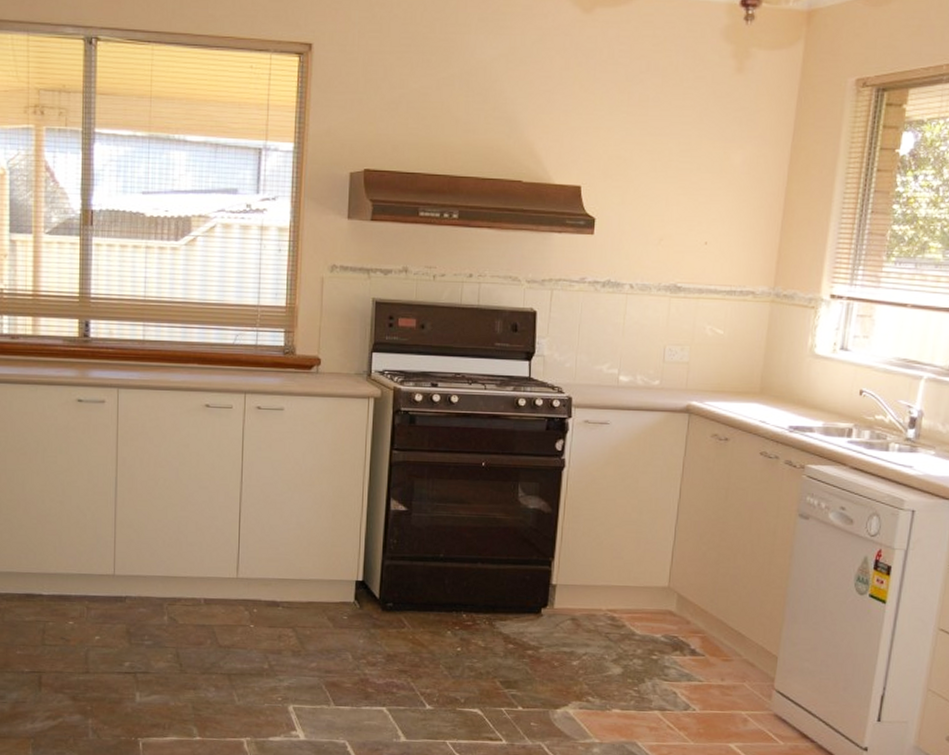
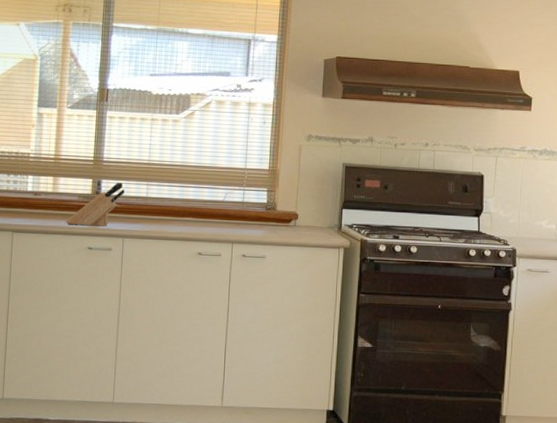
knife block: none [49,323,117,375] -> present [65,182,124,227]

